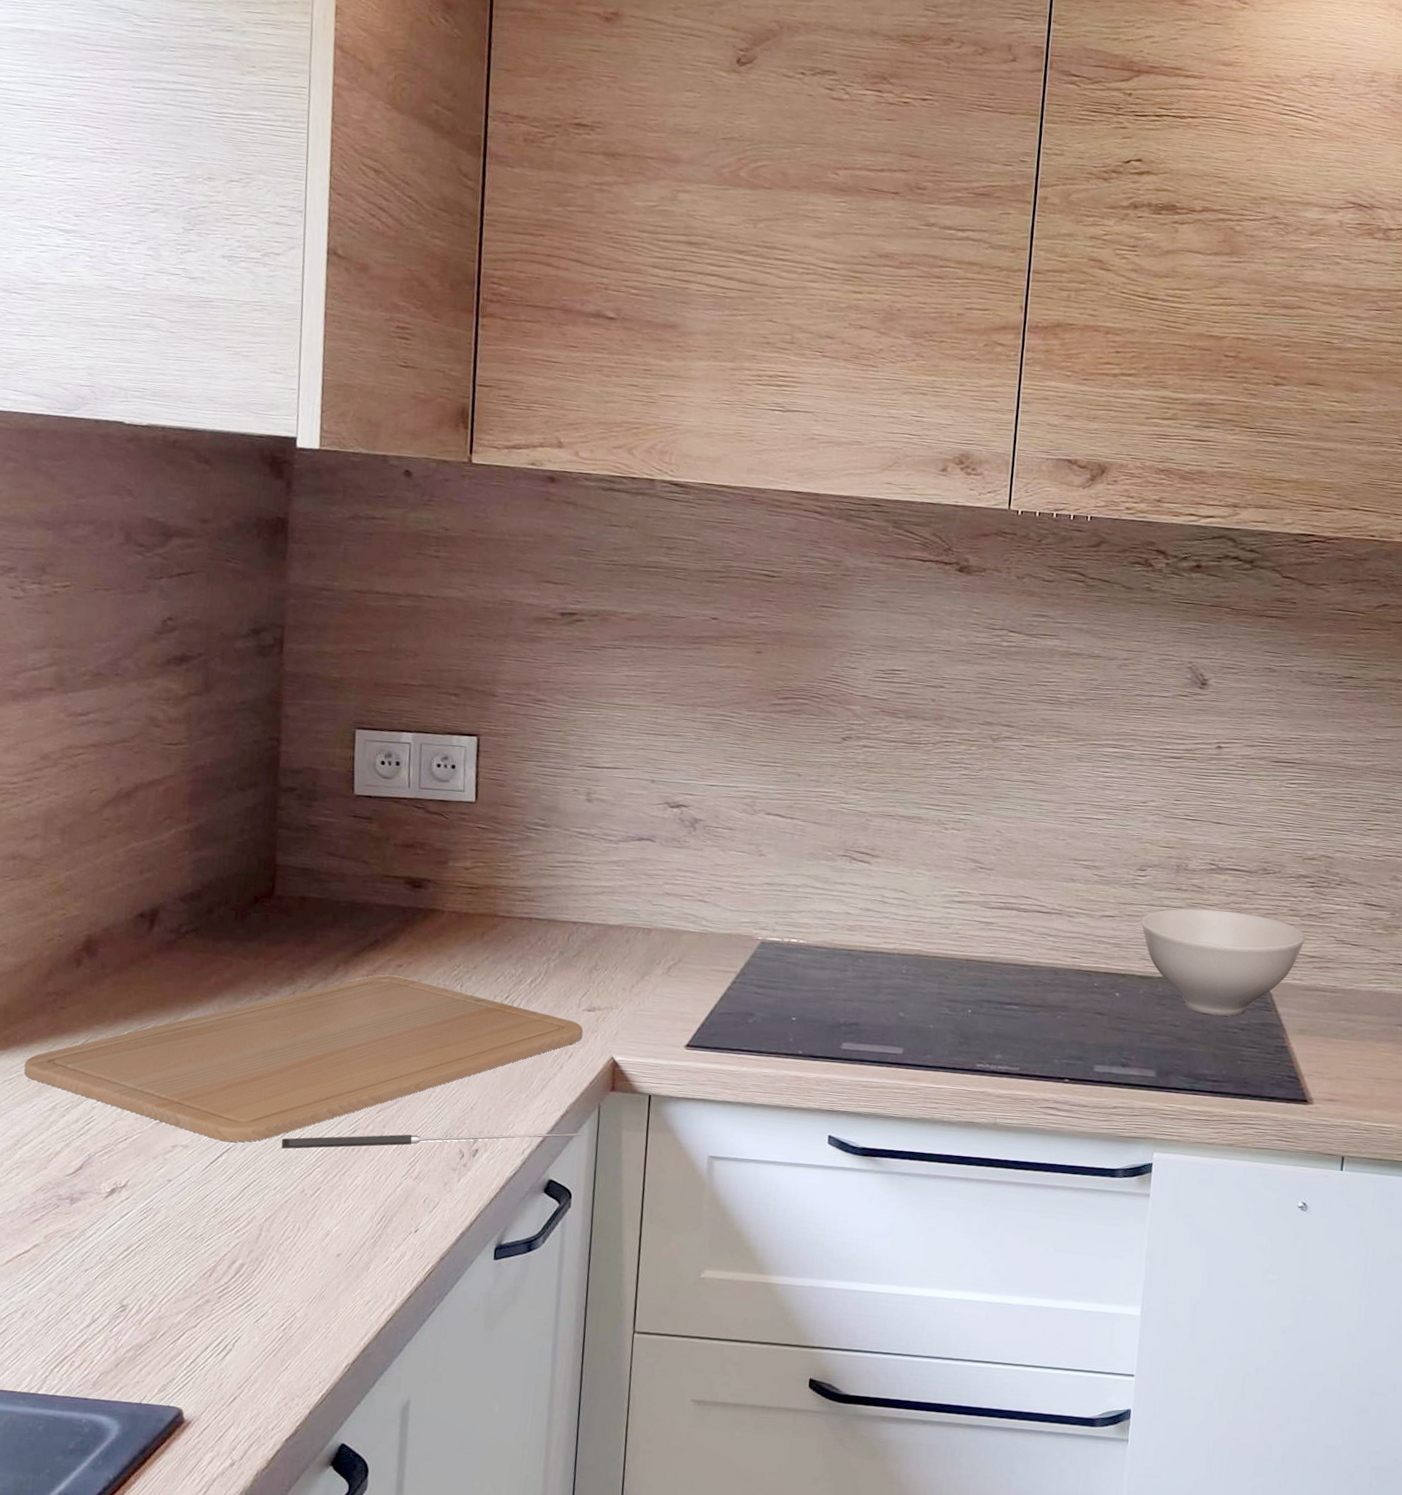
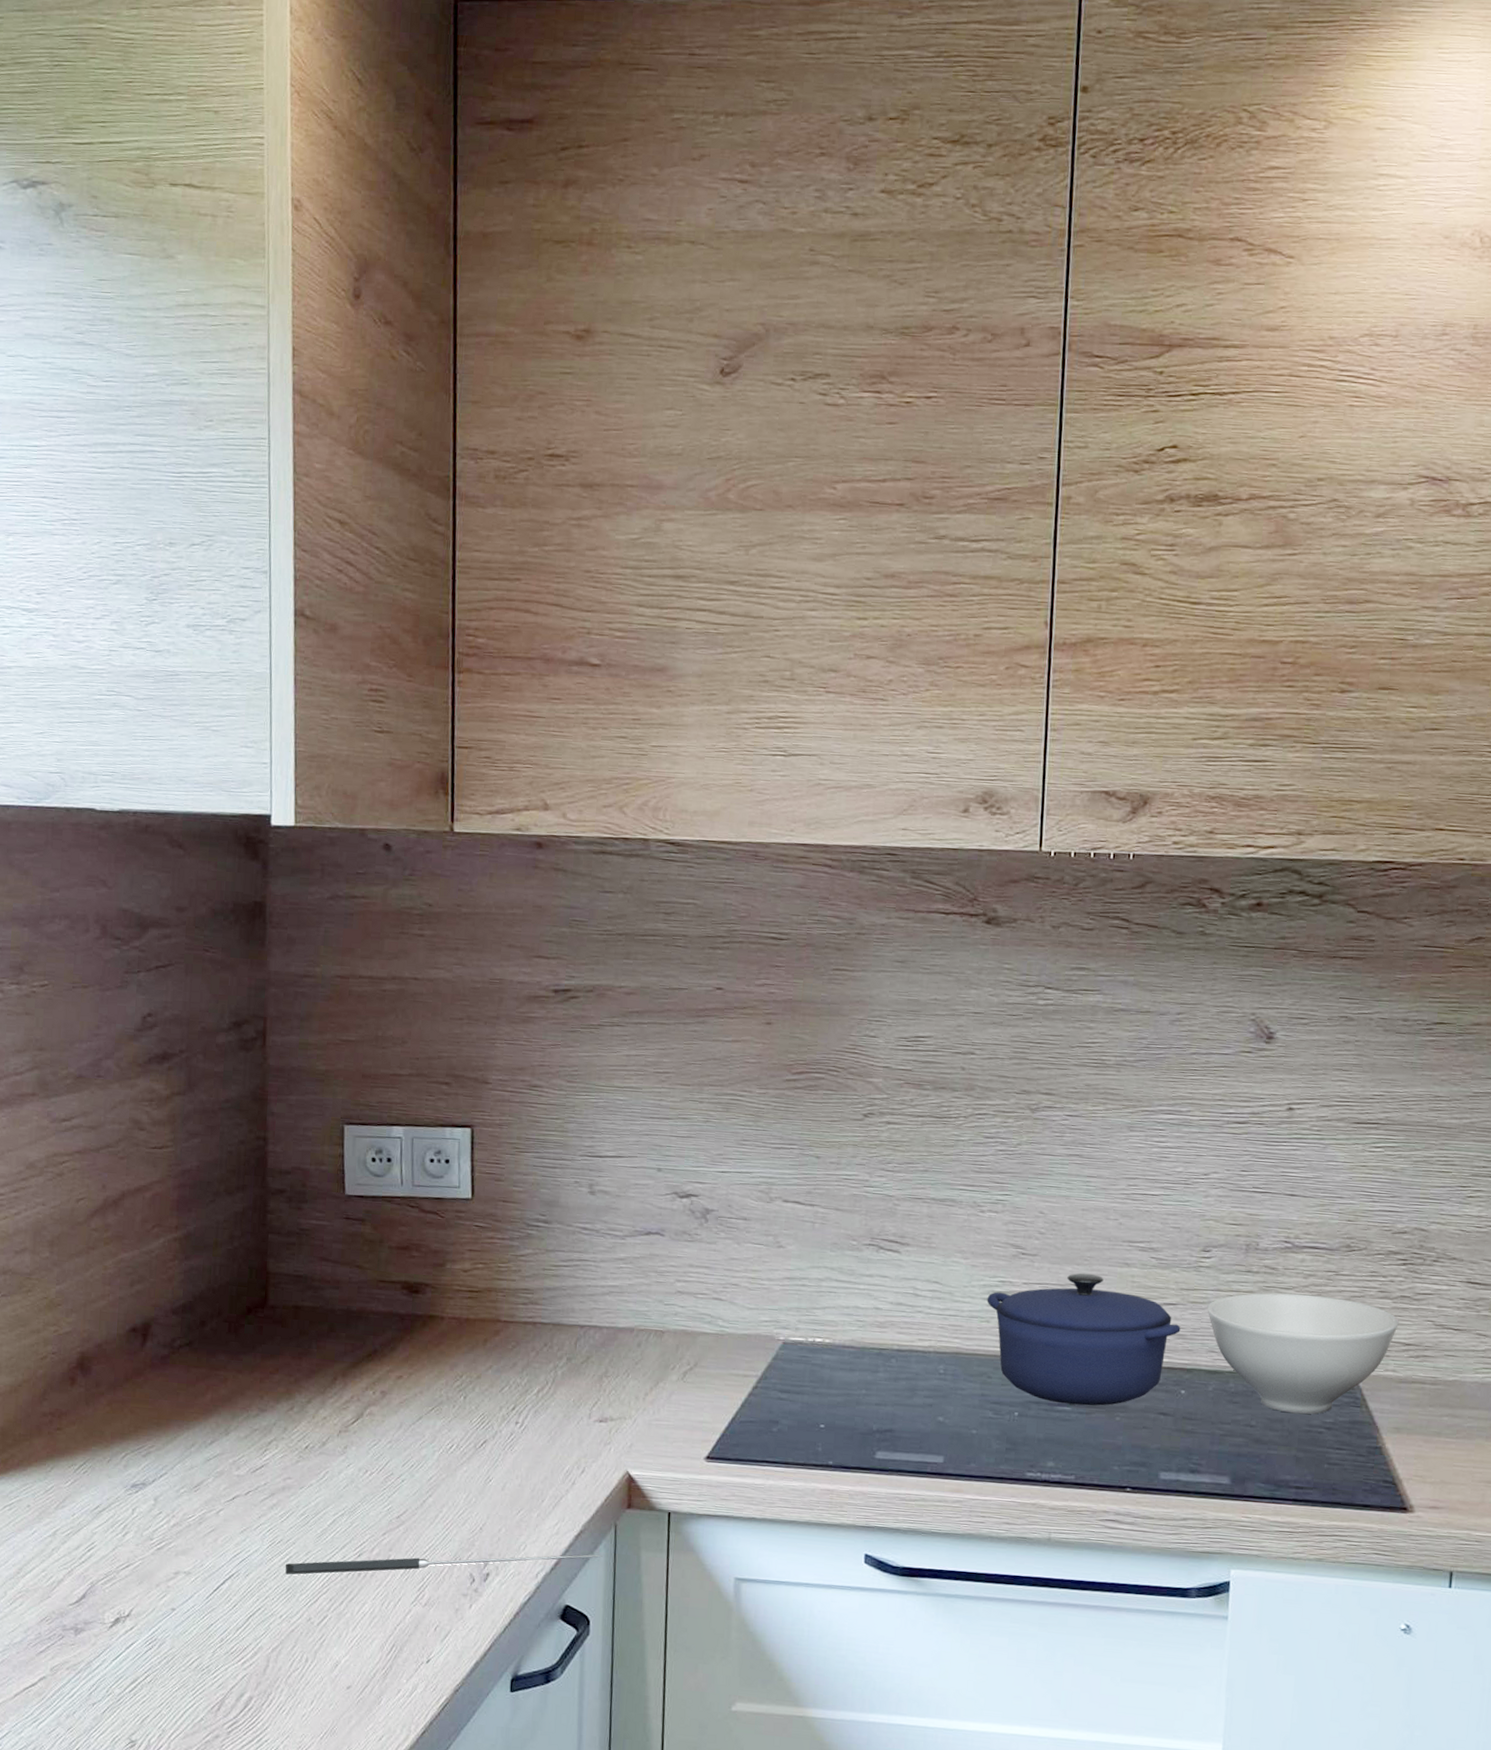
chopping board: present [24,975,584,1143] -> none [23,1388,596,1568]
cooking pot: none [947,886,1118,1005] -> present [986,1272,1181,1406]

